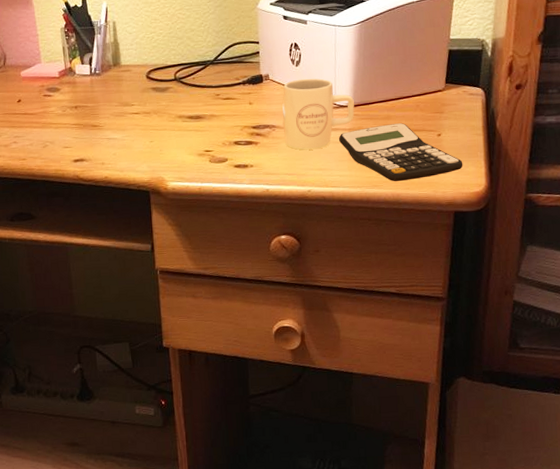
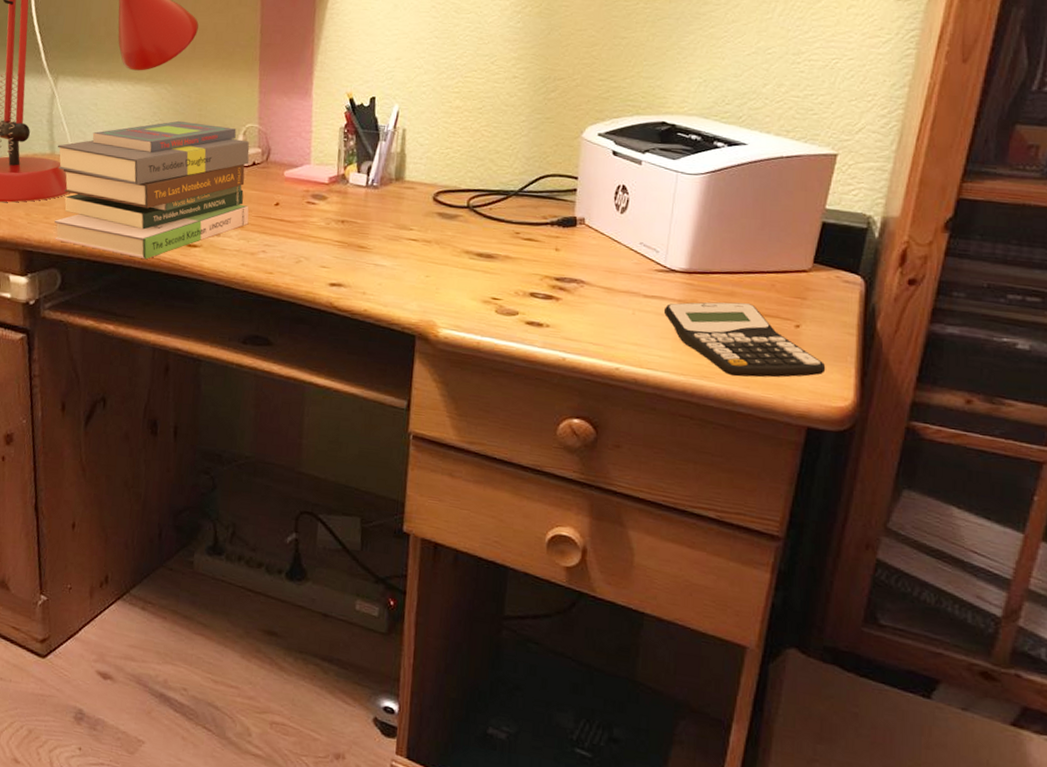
mug: present [282,78,355,150] -> none [594,229,691,319]

